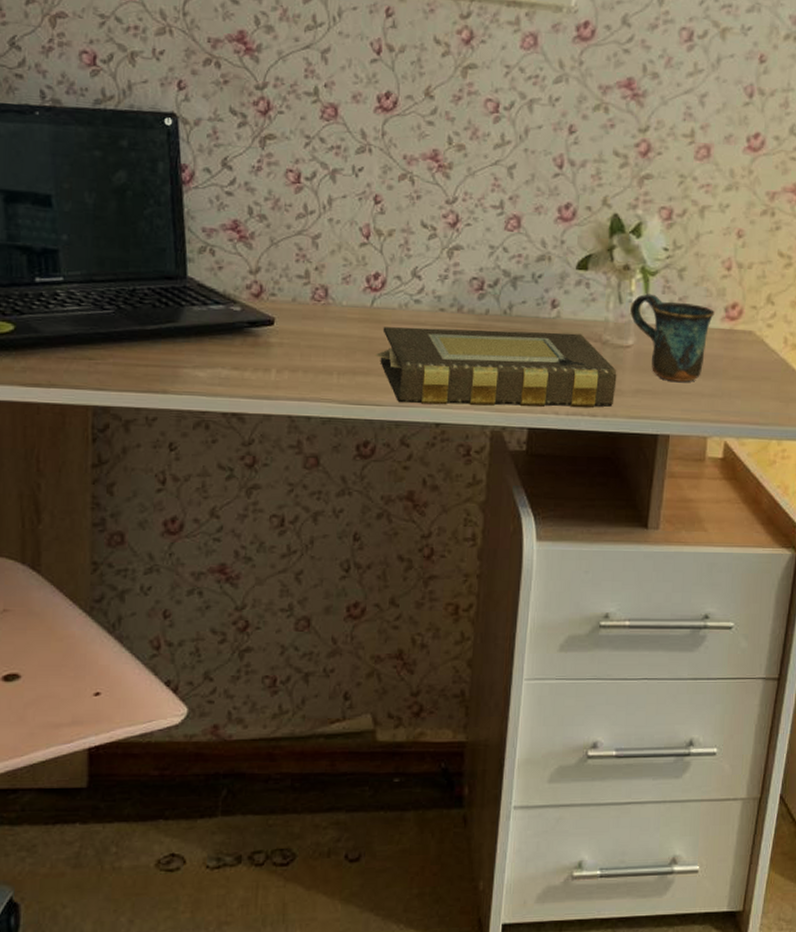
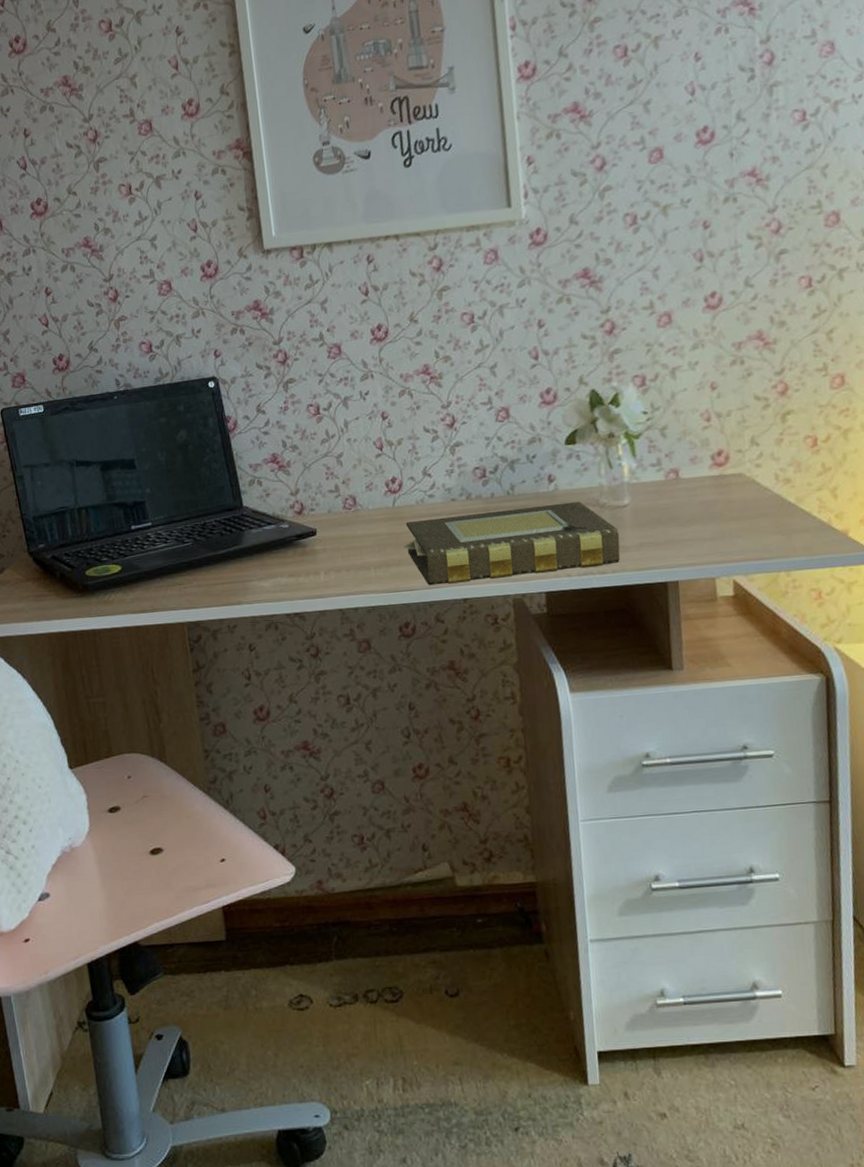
mug: present [630,293,715,382] -> none [621,455,702,531]

